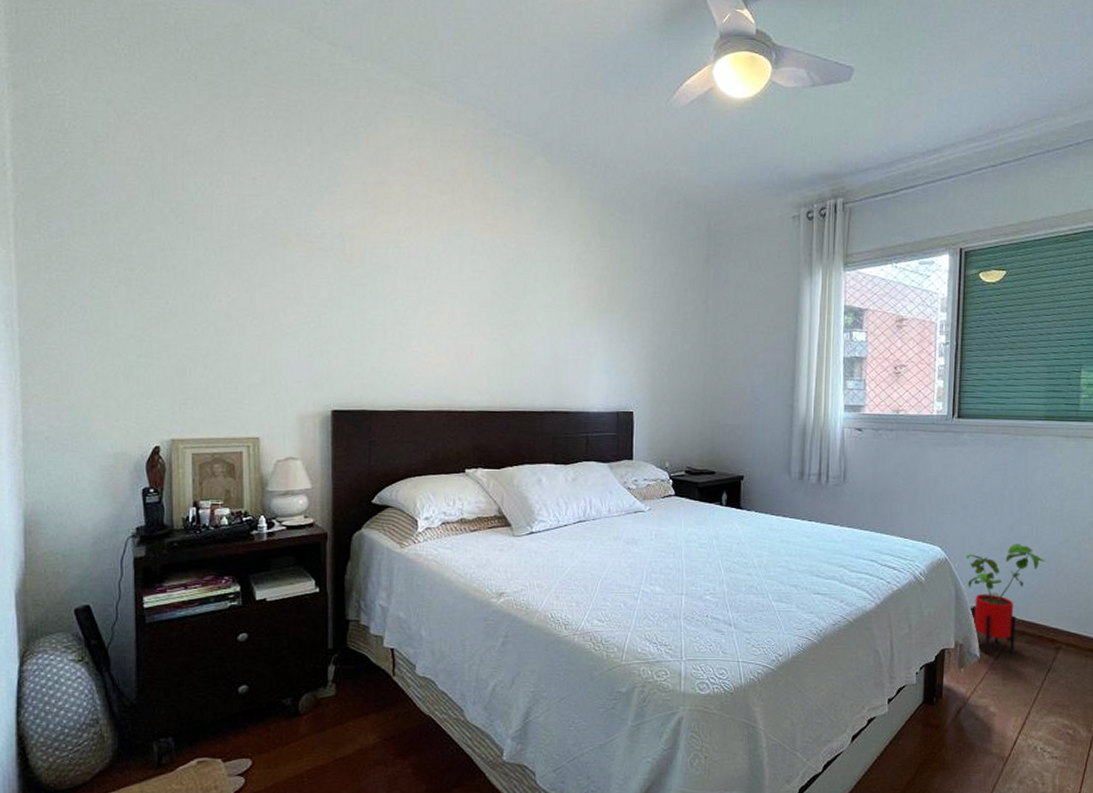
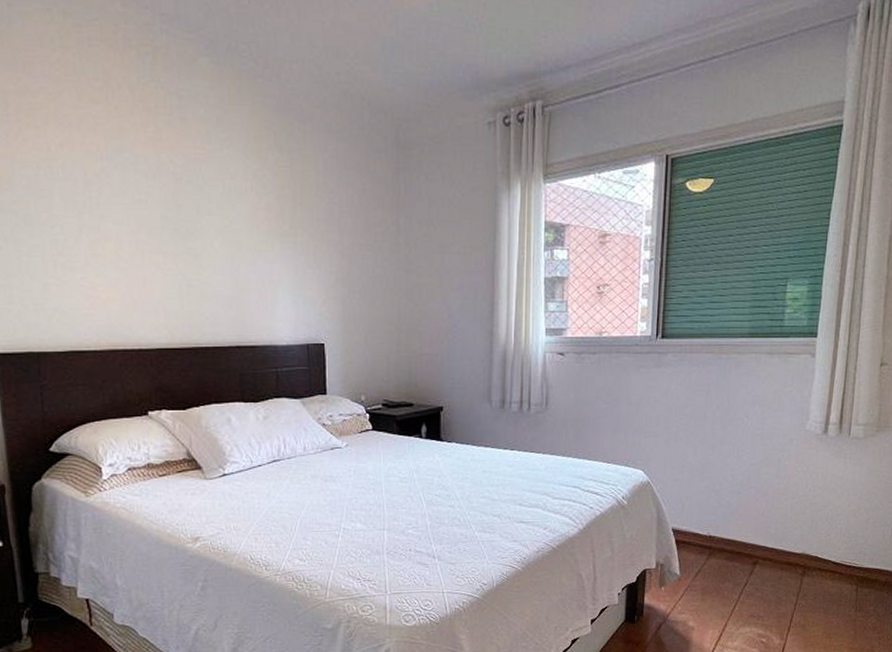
house plant: present [965,544,1046,654] -> none [667,464,746,572]

